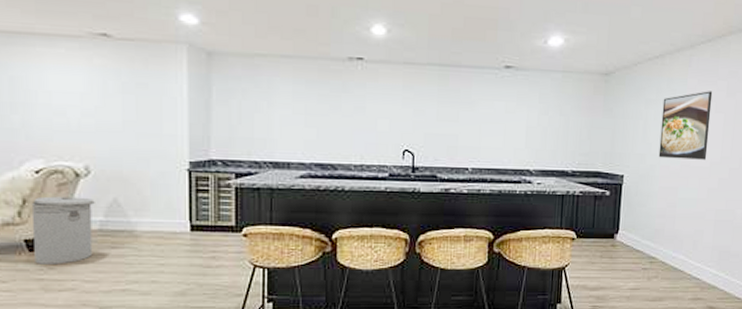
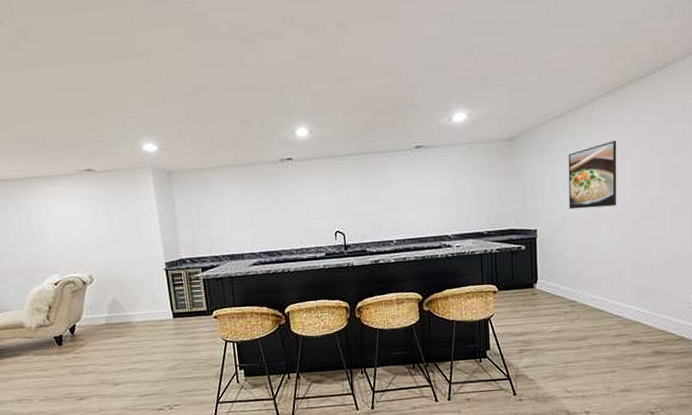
can: present [31,196,95,264] -> none [55,299,104,355]

